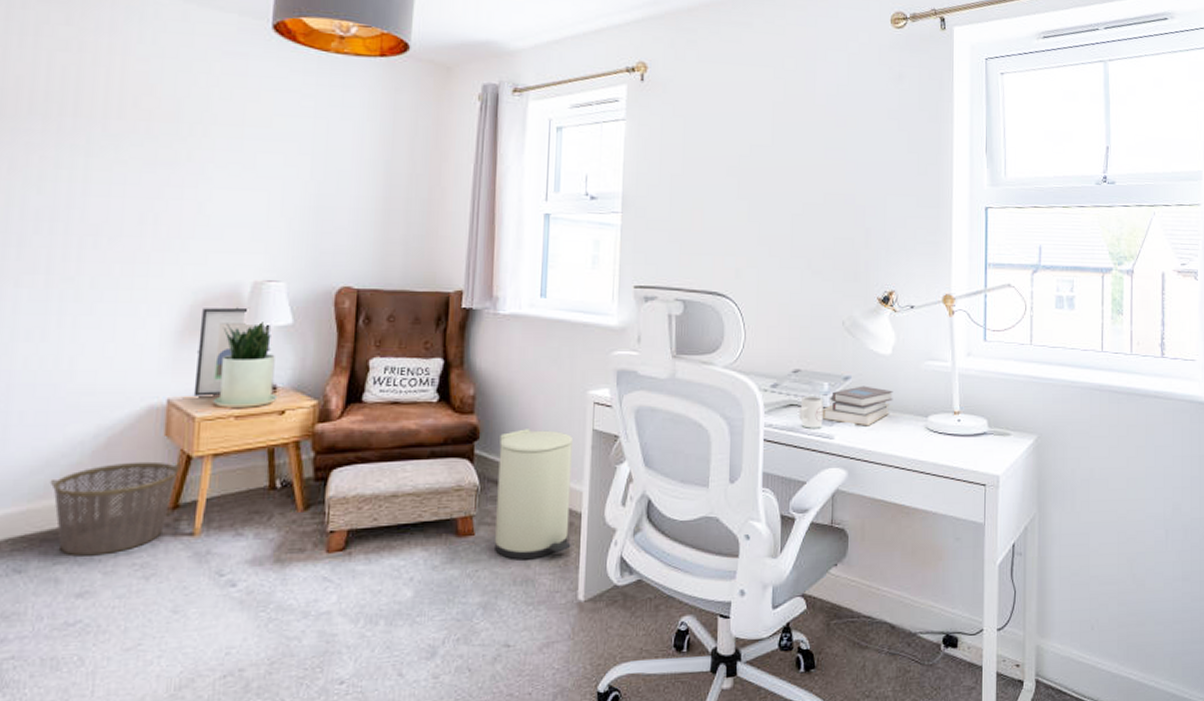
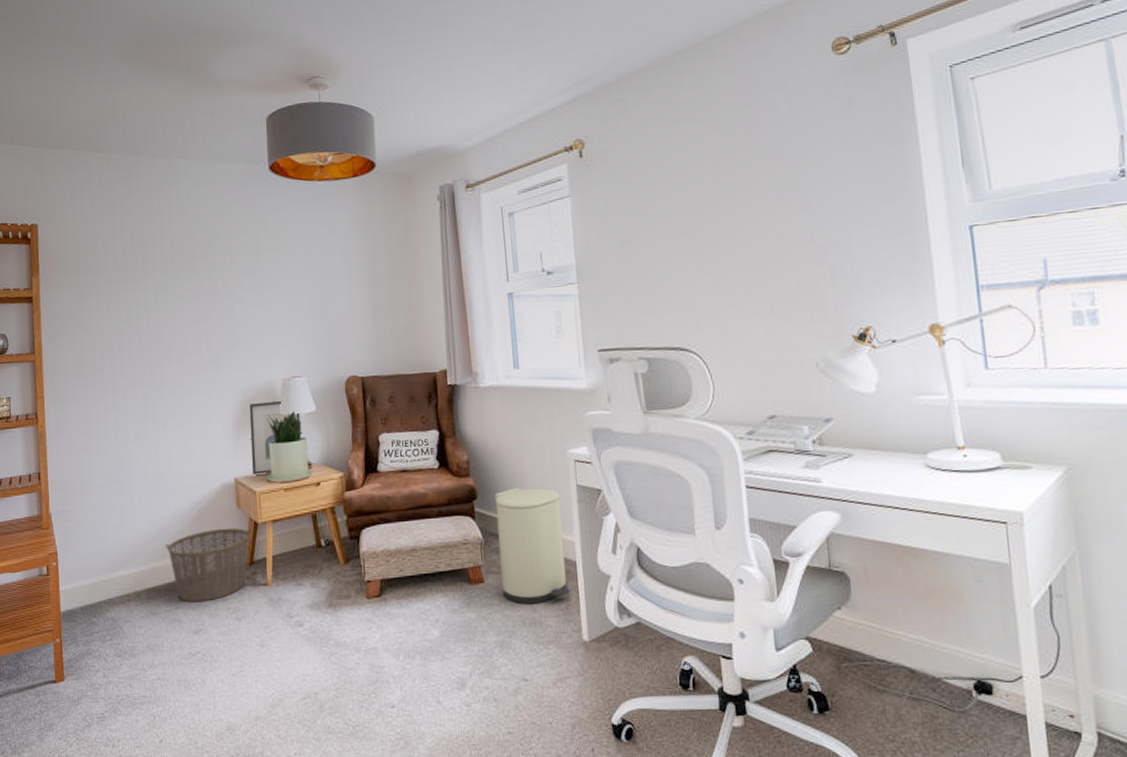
mug: present [799,396,823,429] -> none [779,440,807,473]
books: present [822,386,893,426] -> none [804,426,884,468]

